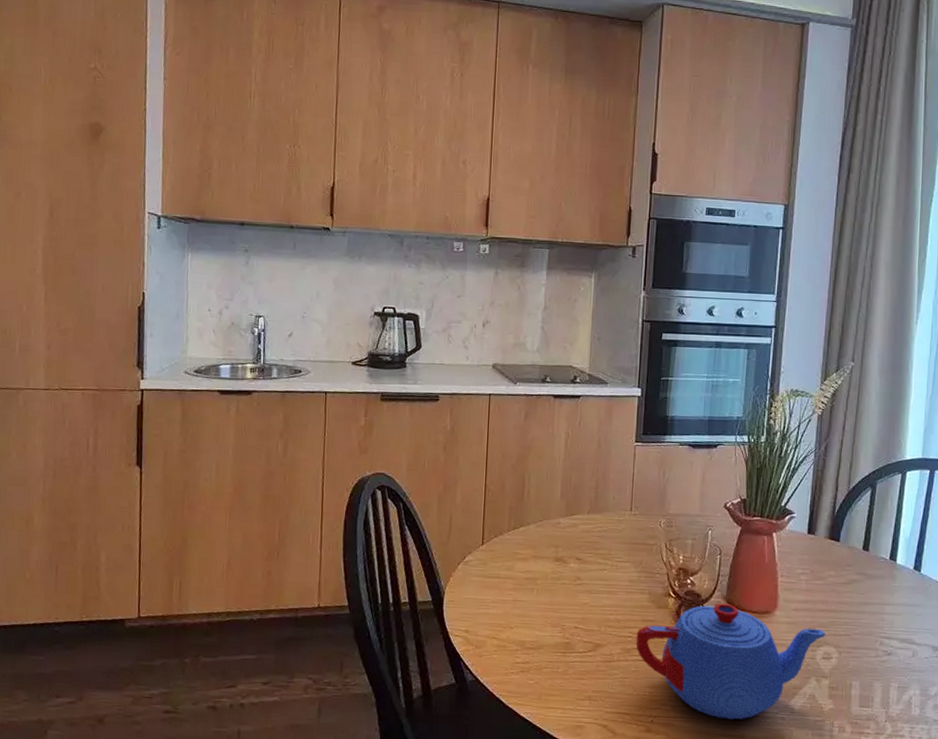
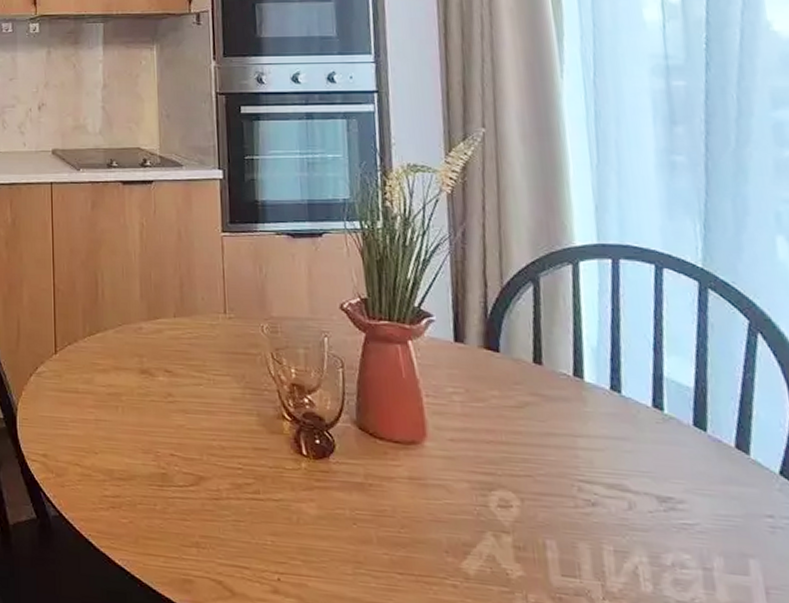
teapot: present [635,603,826,720] -> none [247,429,498,584]

